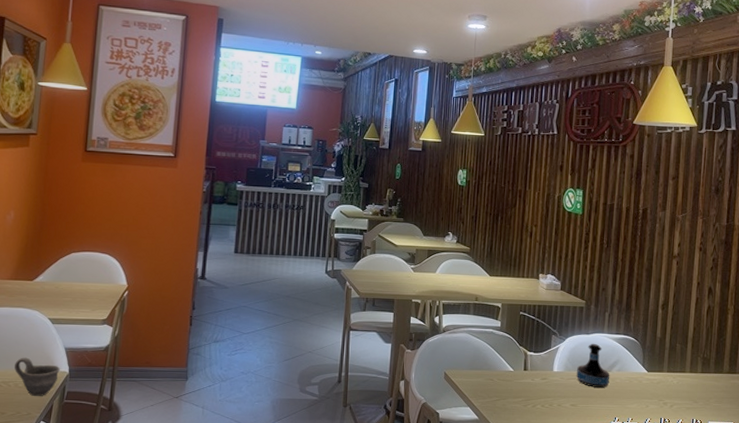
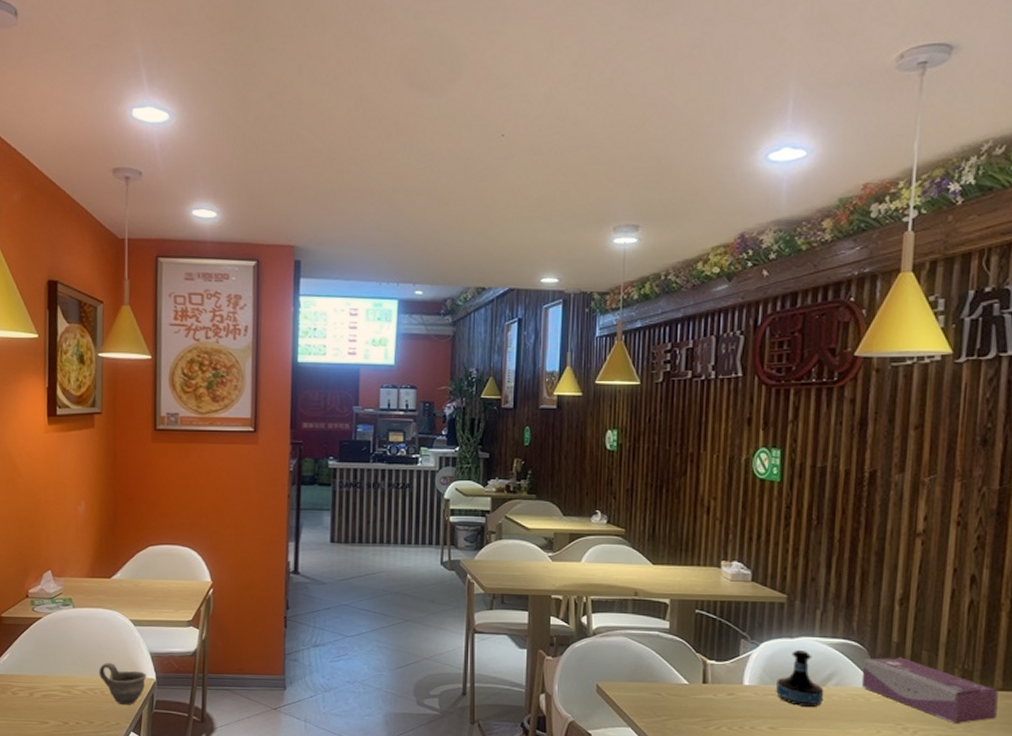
tissue box: none [636,349,726,399] -> present [861,657,999,724]

